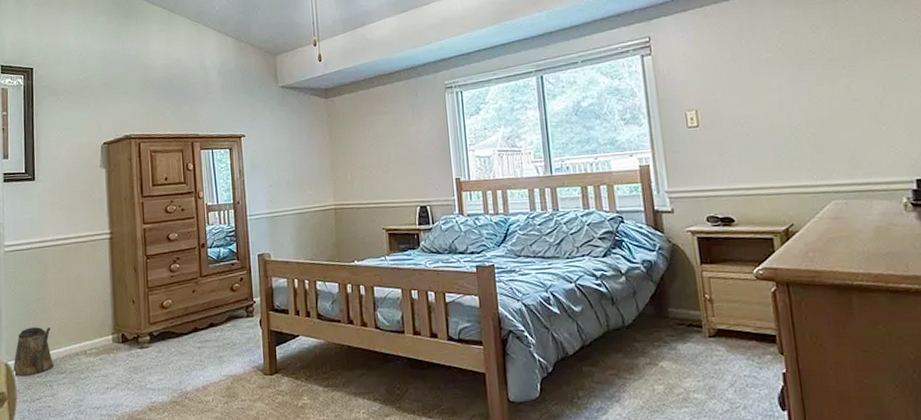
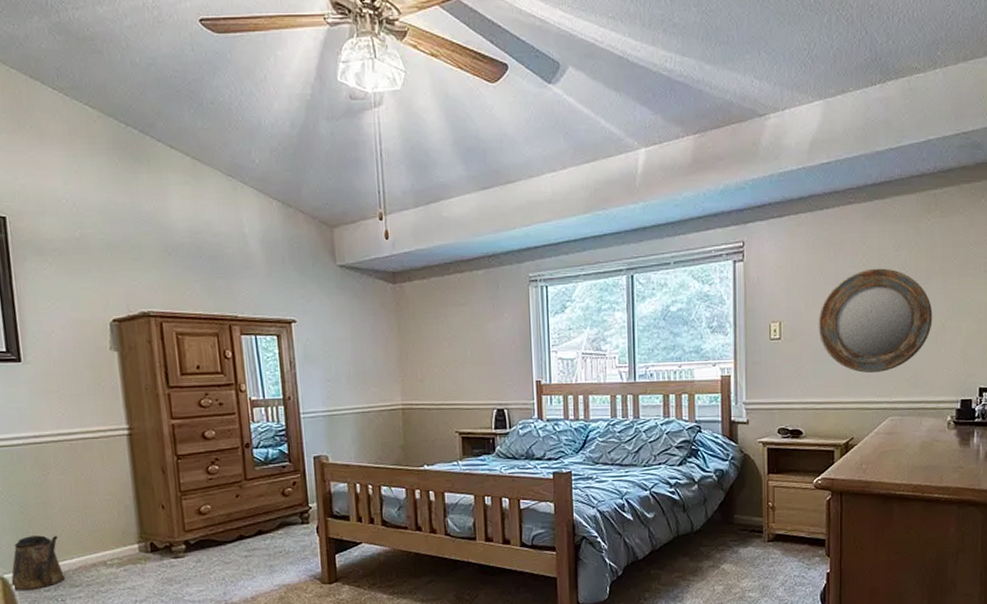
home mirror: none [737,50,868,156] -> present [818,268,933,374]

